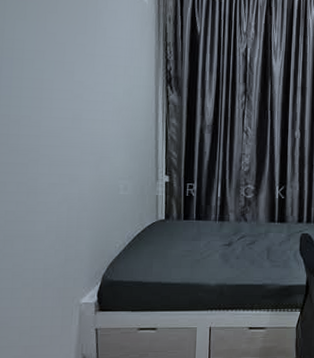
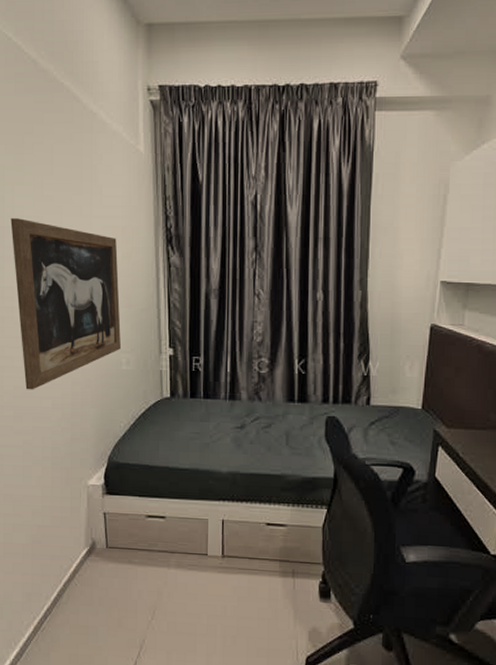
wall art: none [10,50,120,214] -> present [10,218,121,390]

